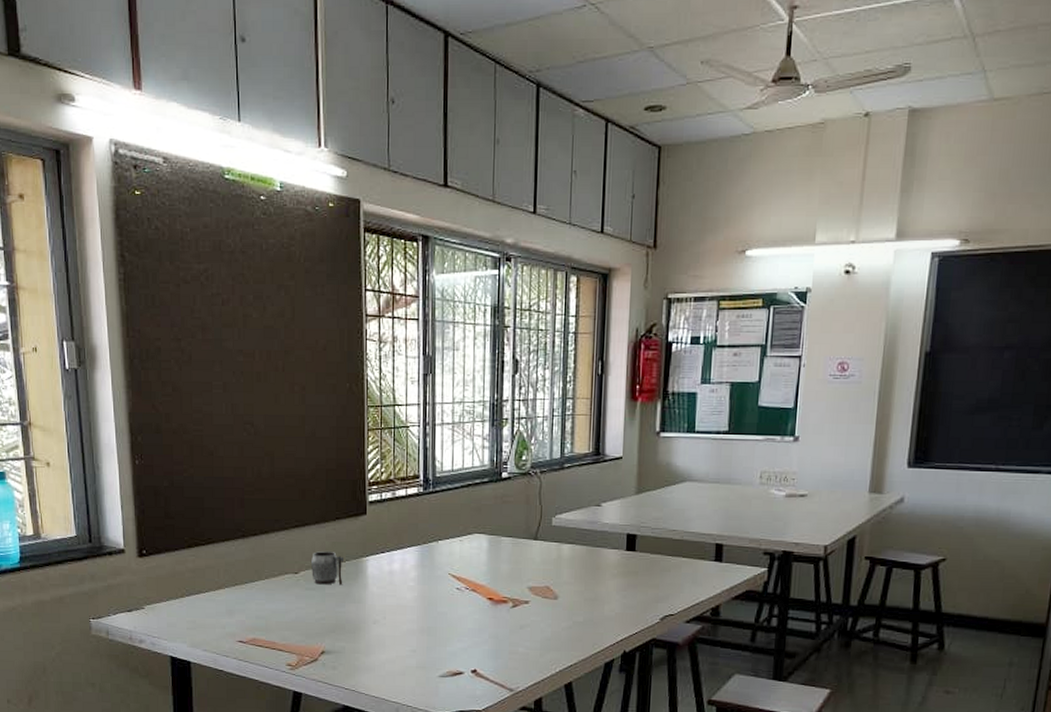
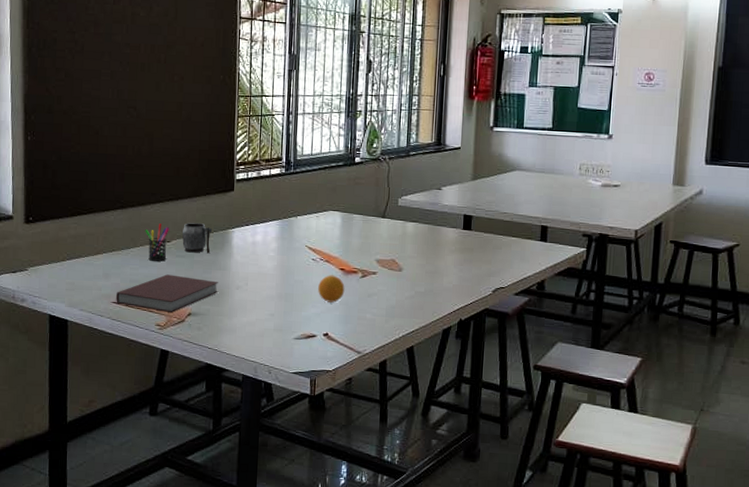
notebook: none [242,609,354,651] -> present [116,274,219,312]
pen holder: none [270,553,296,595] -> present [145,223,169,261]
fruit: none [464,605,494,636] -> present [318,275,345,303]

